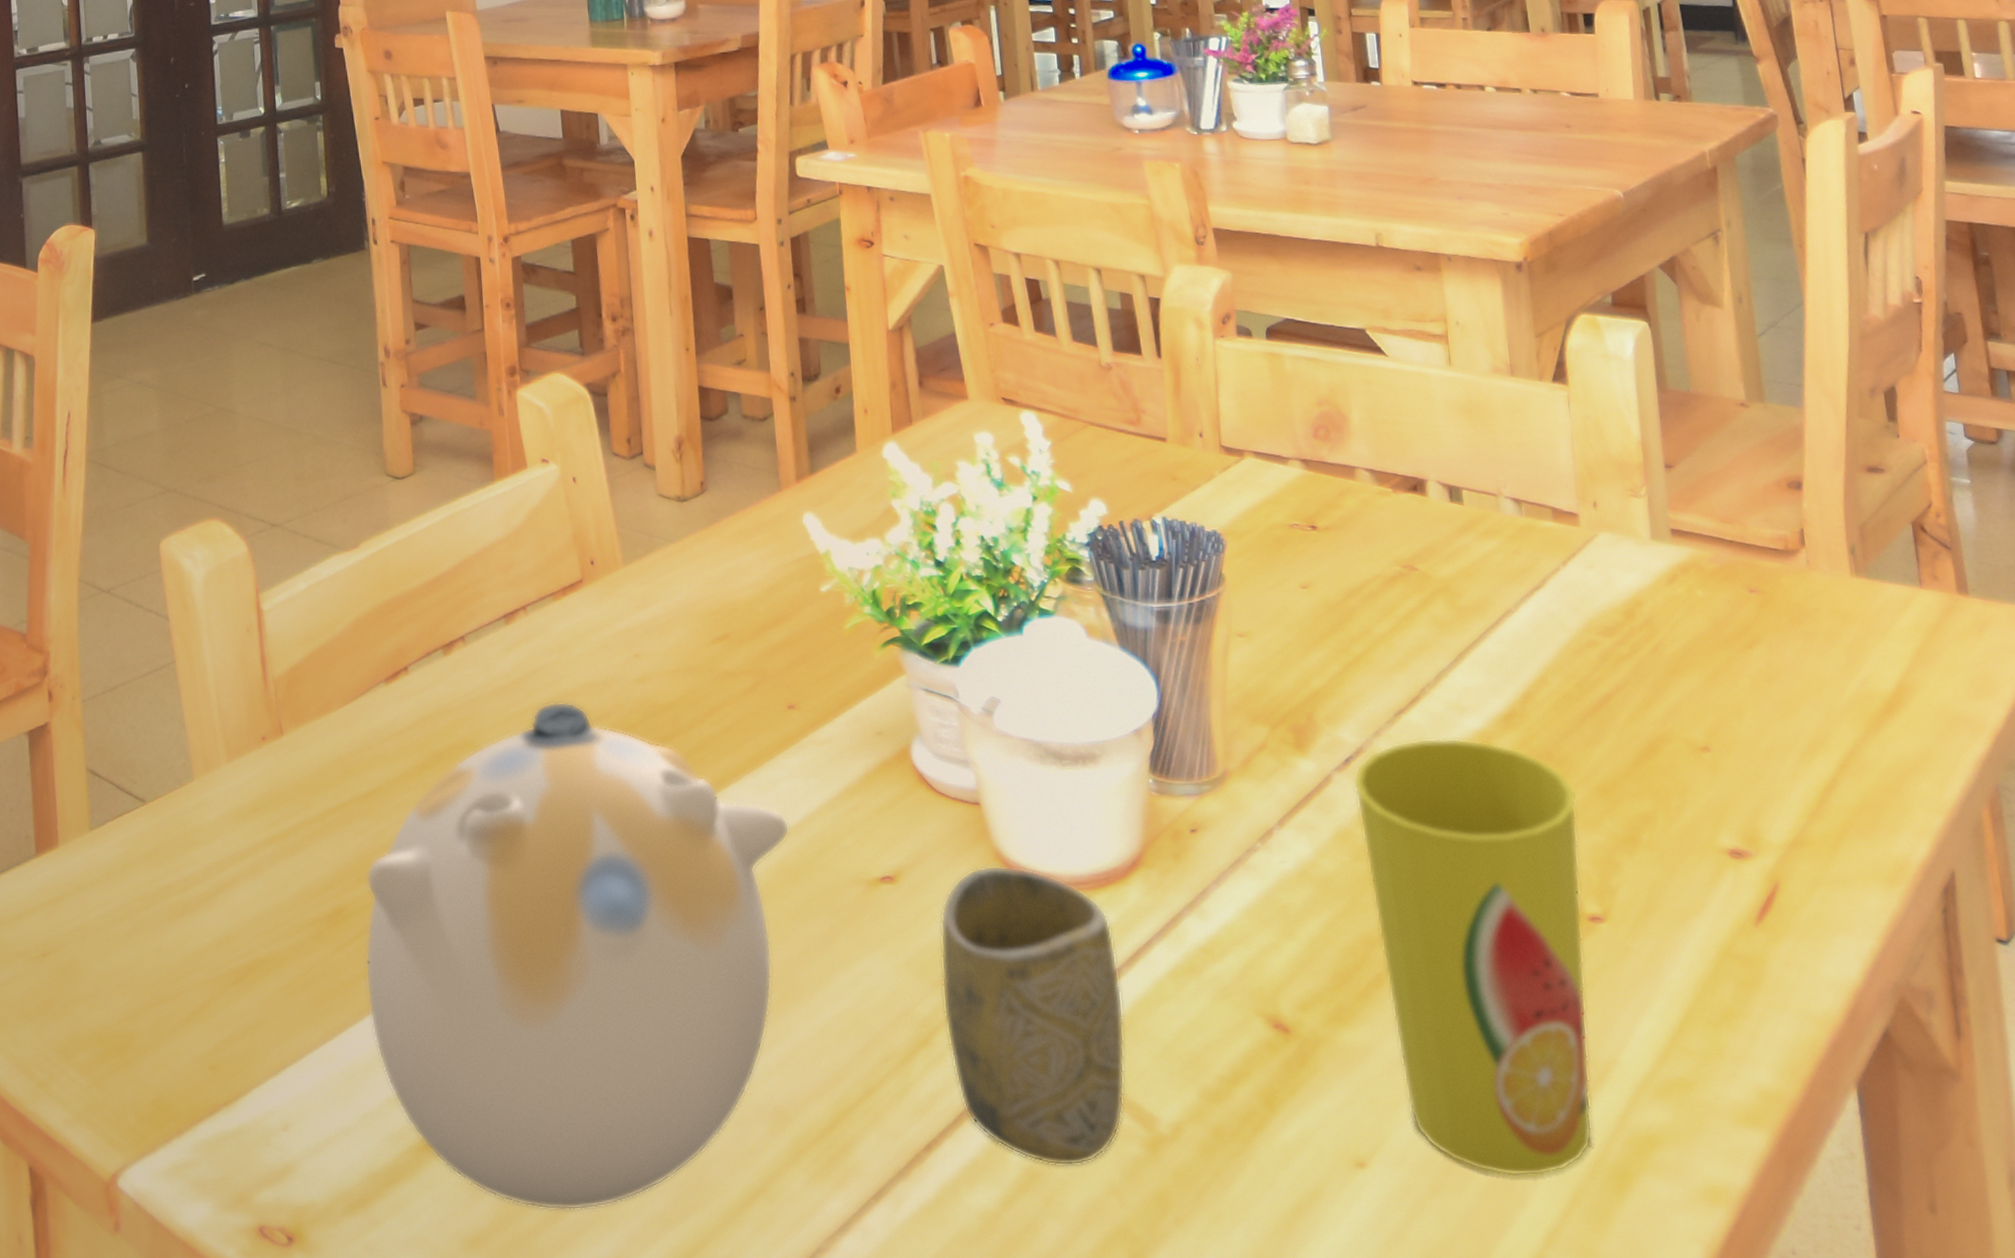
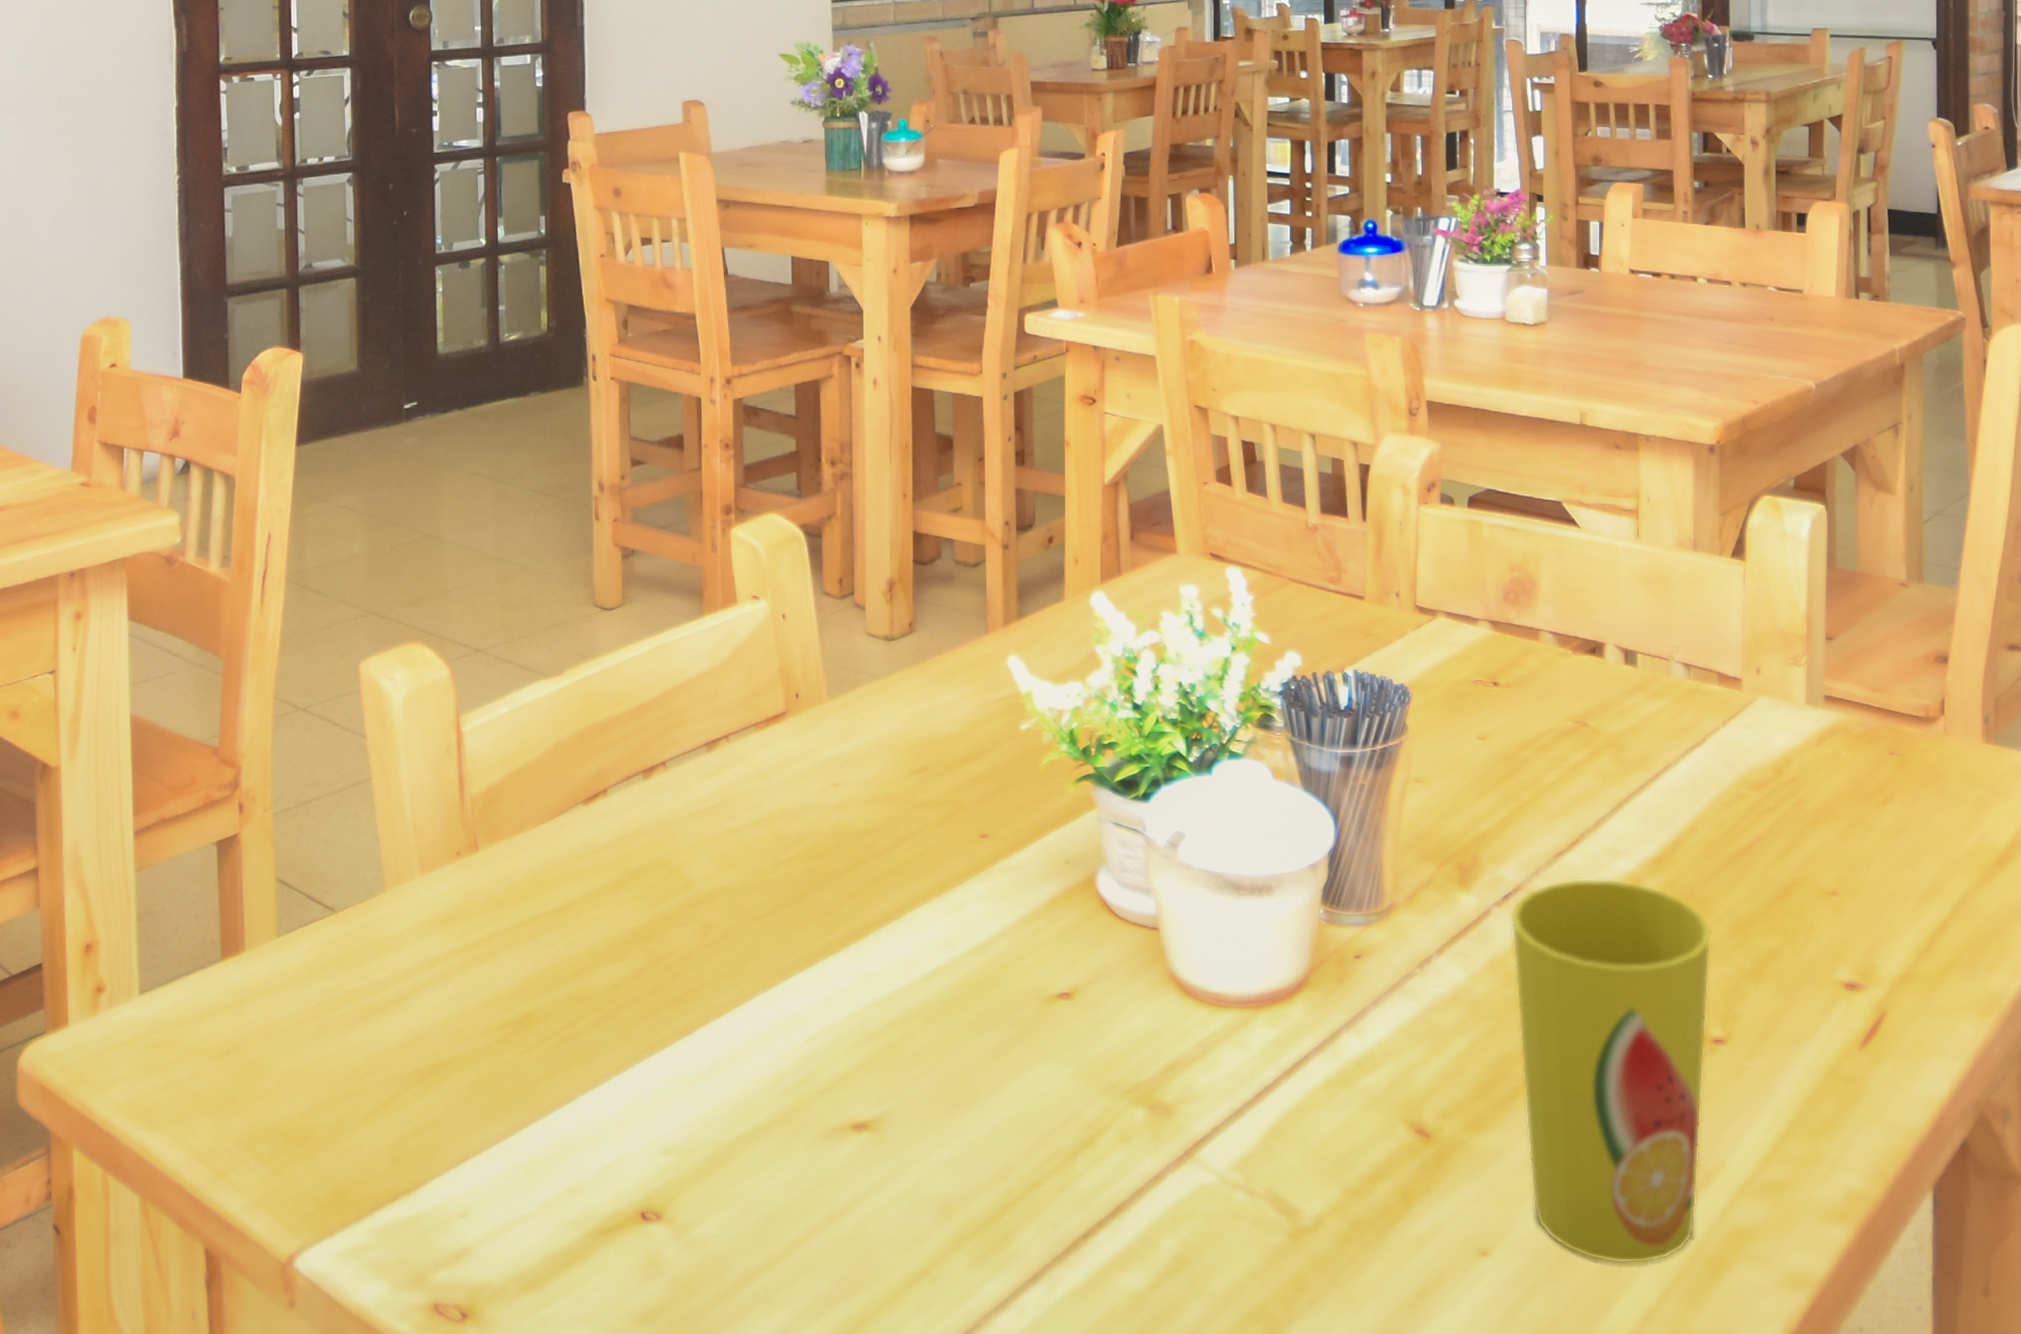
teapot: present [365,701,790,1211] -> none [550,826,974,1291]
cup: present [940,865,1125,1166] -> none [1109,984,1278,1253]

